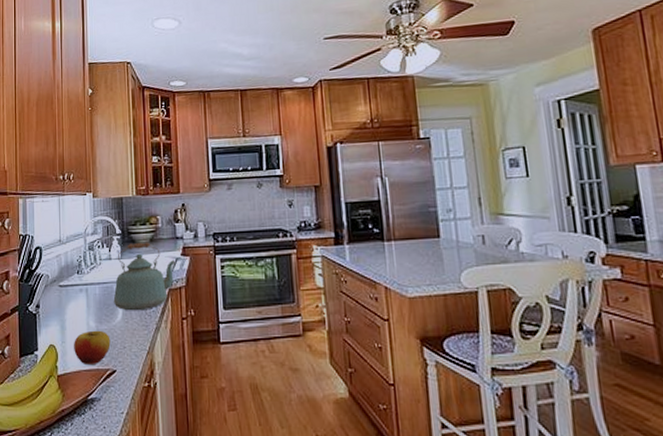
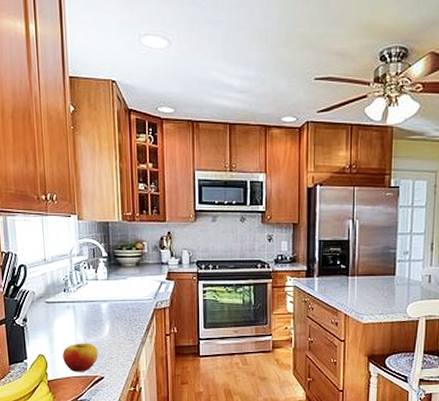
kettle: present [113,242,176,311] -> none [100,265,161,327]

